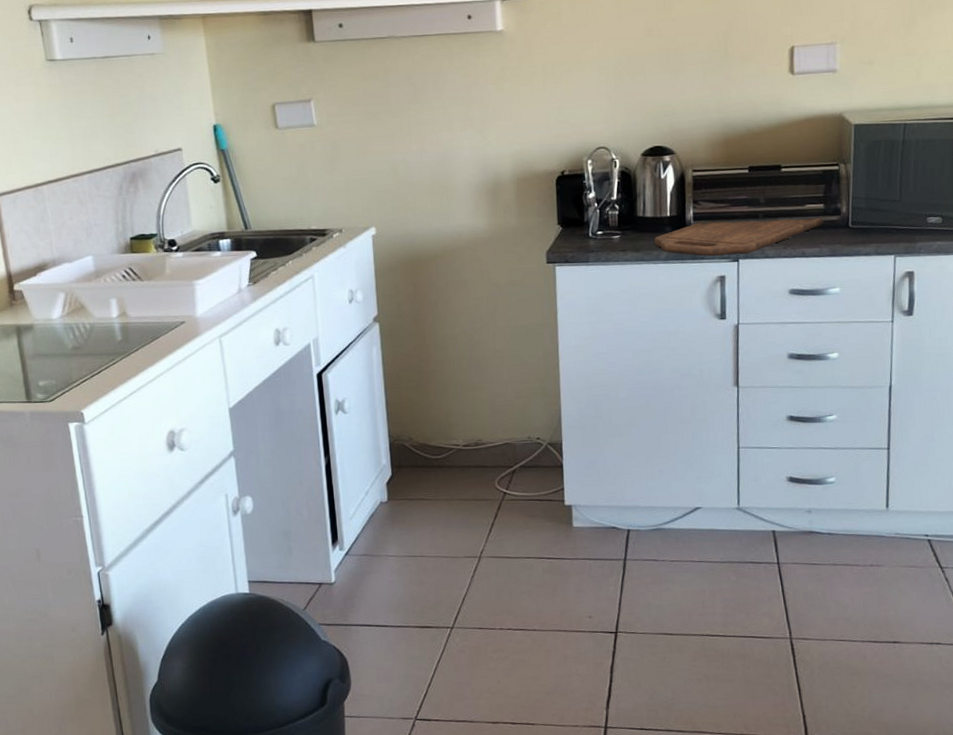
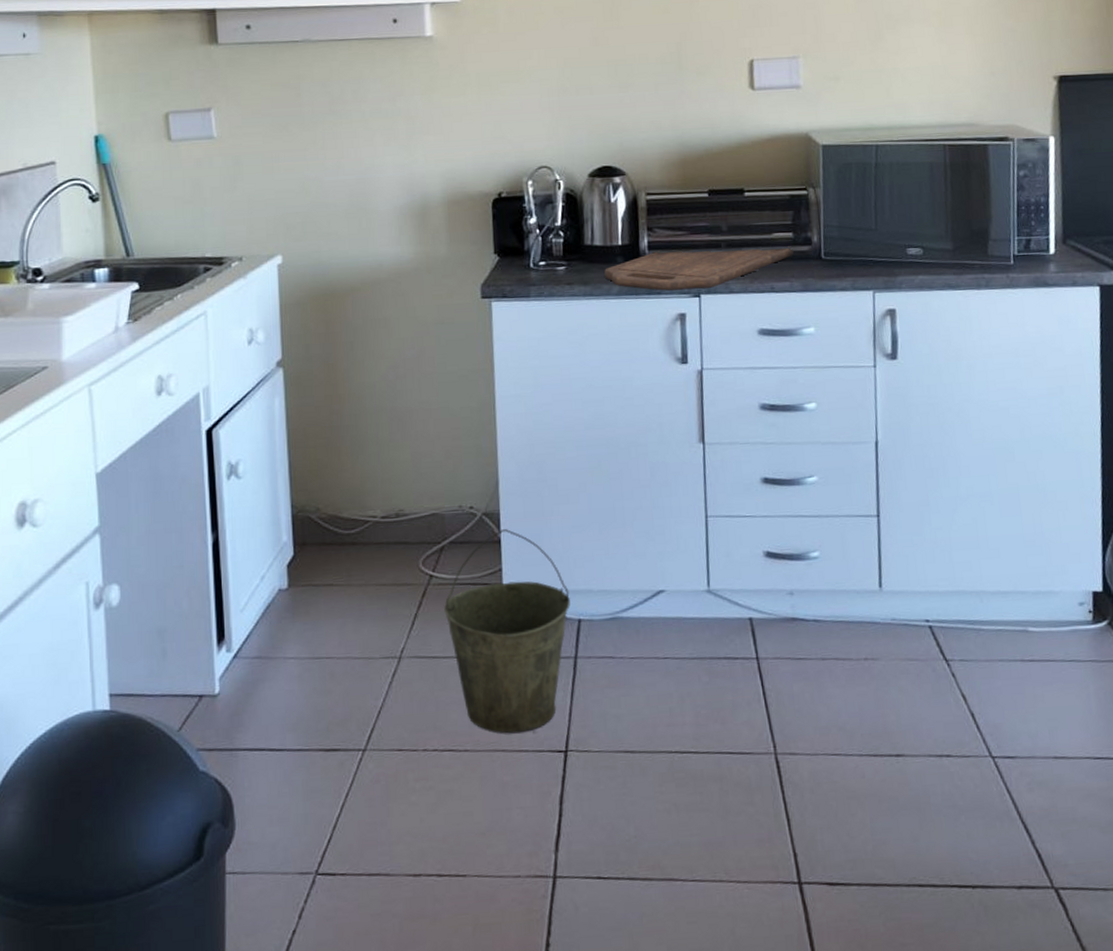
bucket: none [516,456,621,618] -> present [444,529,570,734]

